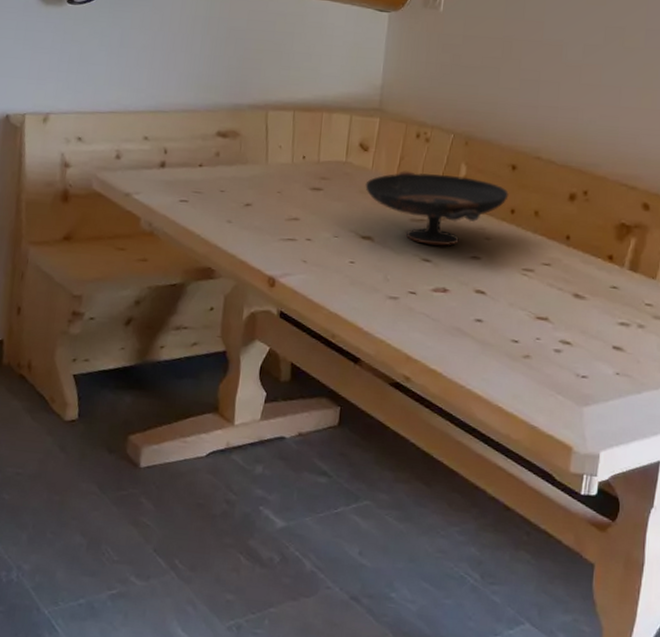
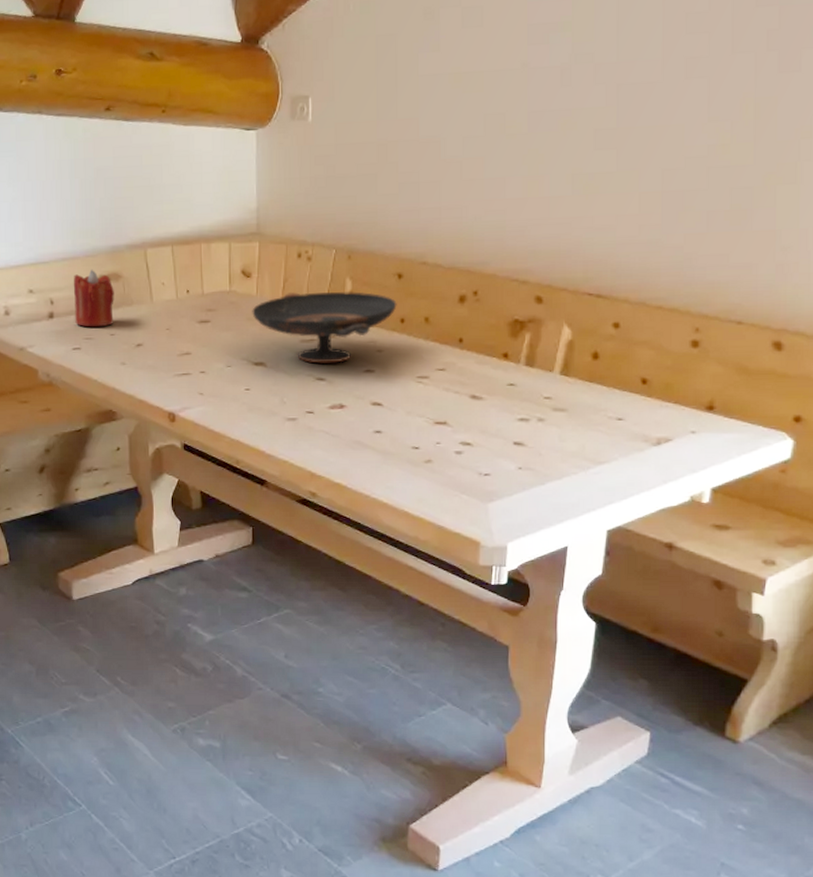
candle: none [186,123,231,182] -> present [73,269,114,328]

